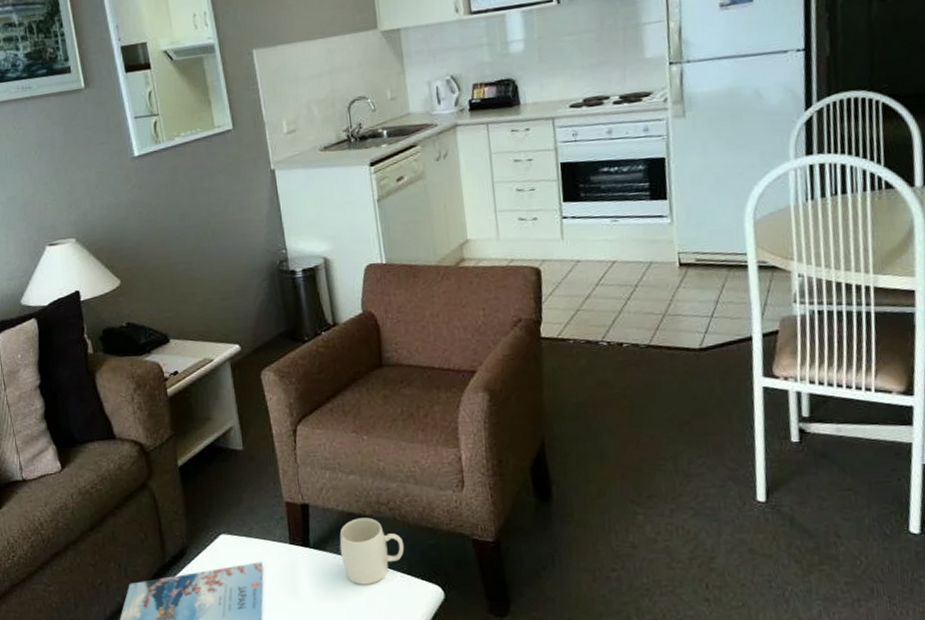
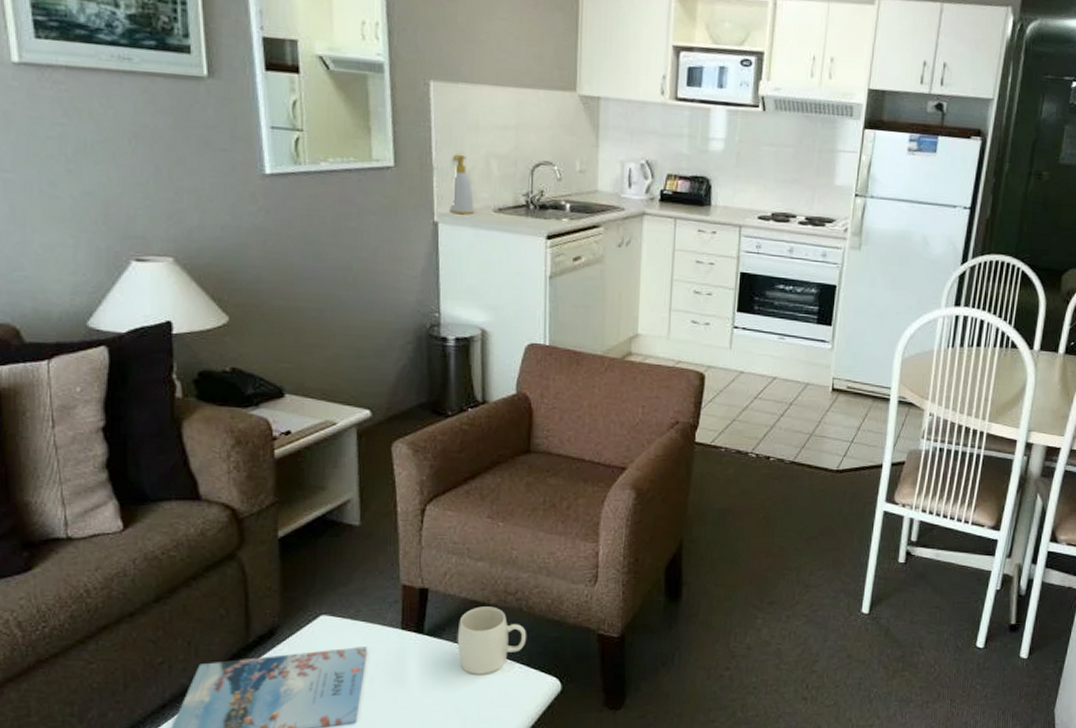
soap bottle: none [280,107,304,160] -> present [448,155,474,215]

